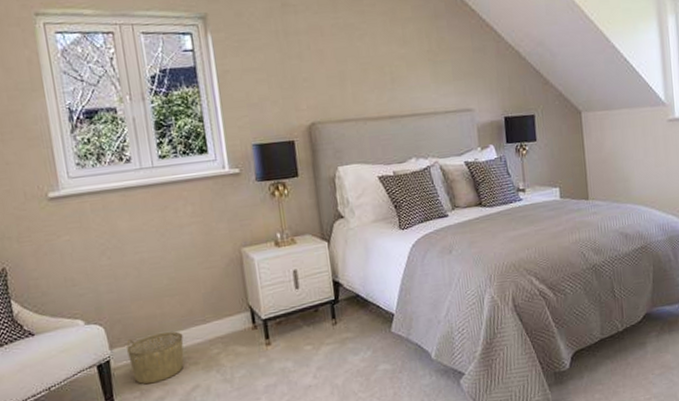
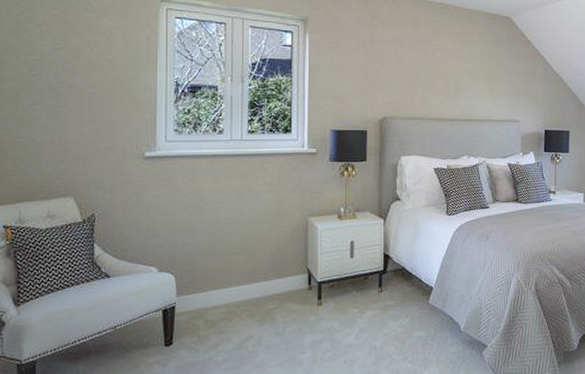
basket: present [126,331,184,385] -> none [191,285,245,331]

